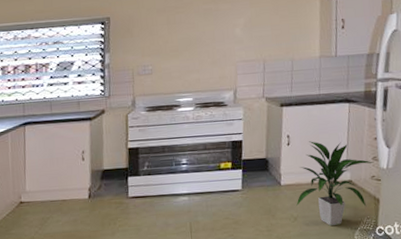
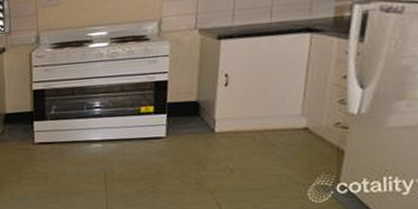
indoor plant: present [296,141,374,226] -> none [233,80,341,180]

